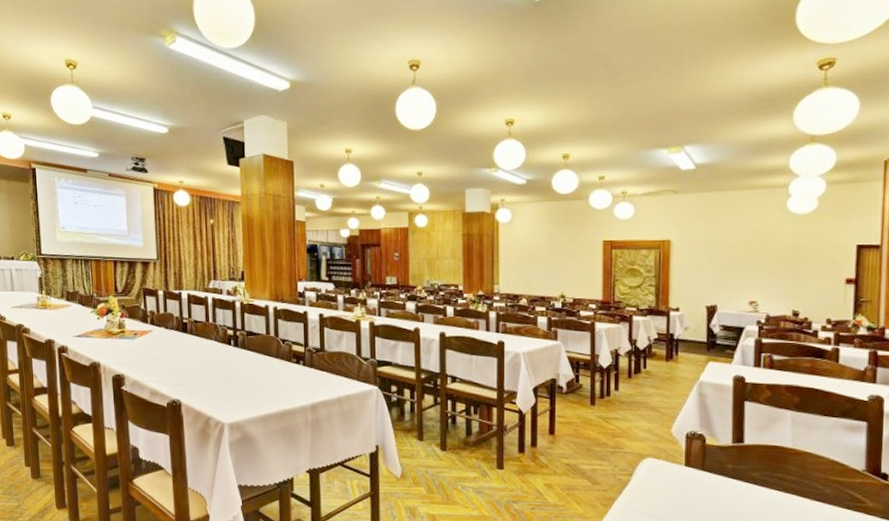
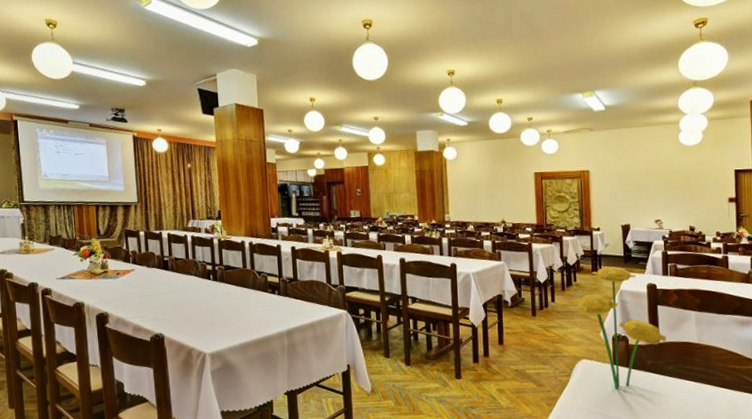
flowers: none [640,354,754,494] -> present [573,267,667,389]

